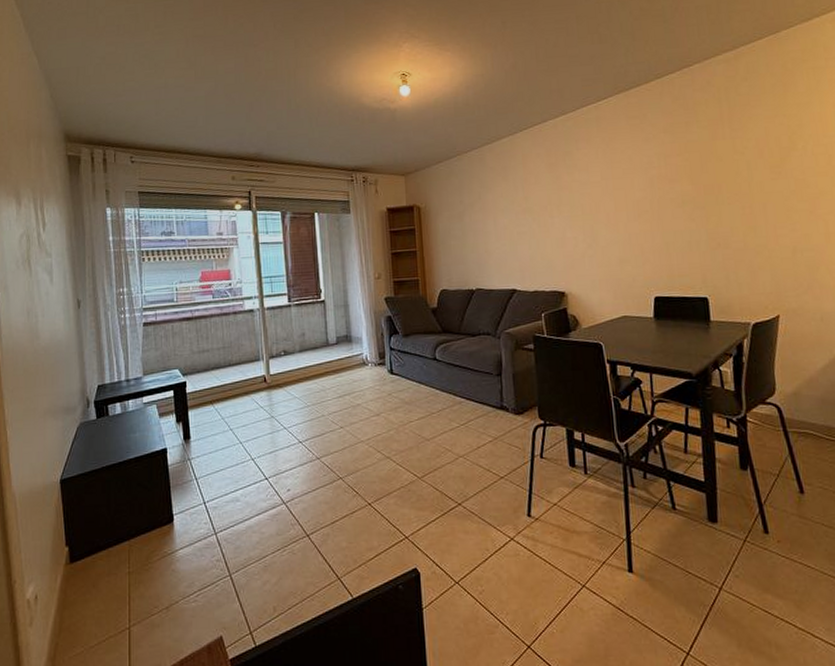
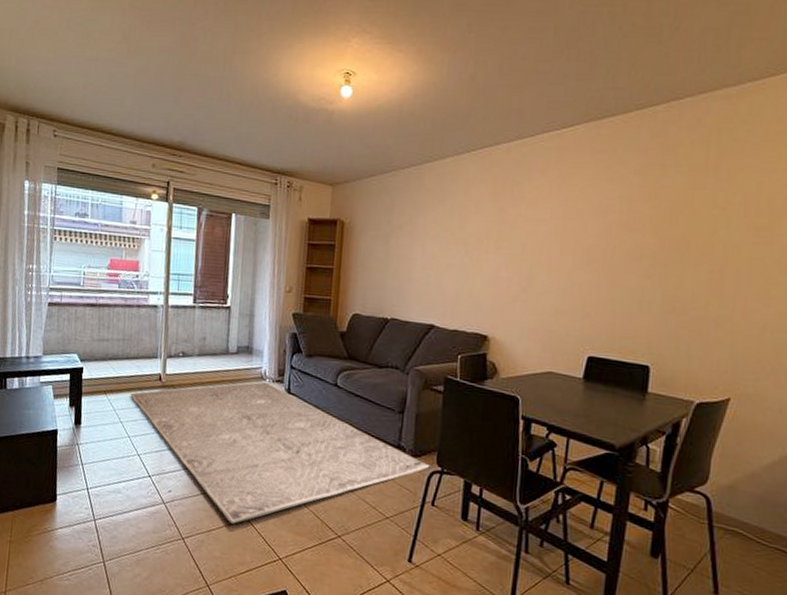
rug: none [237,367,533,511] -> present [130,382,430,524]

